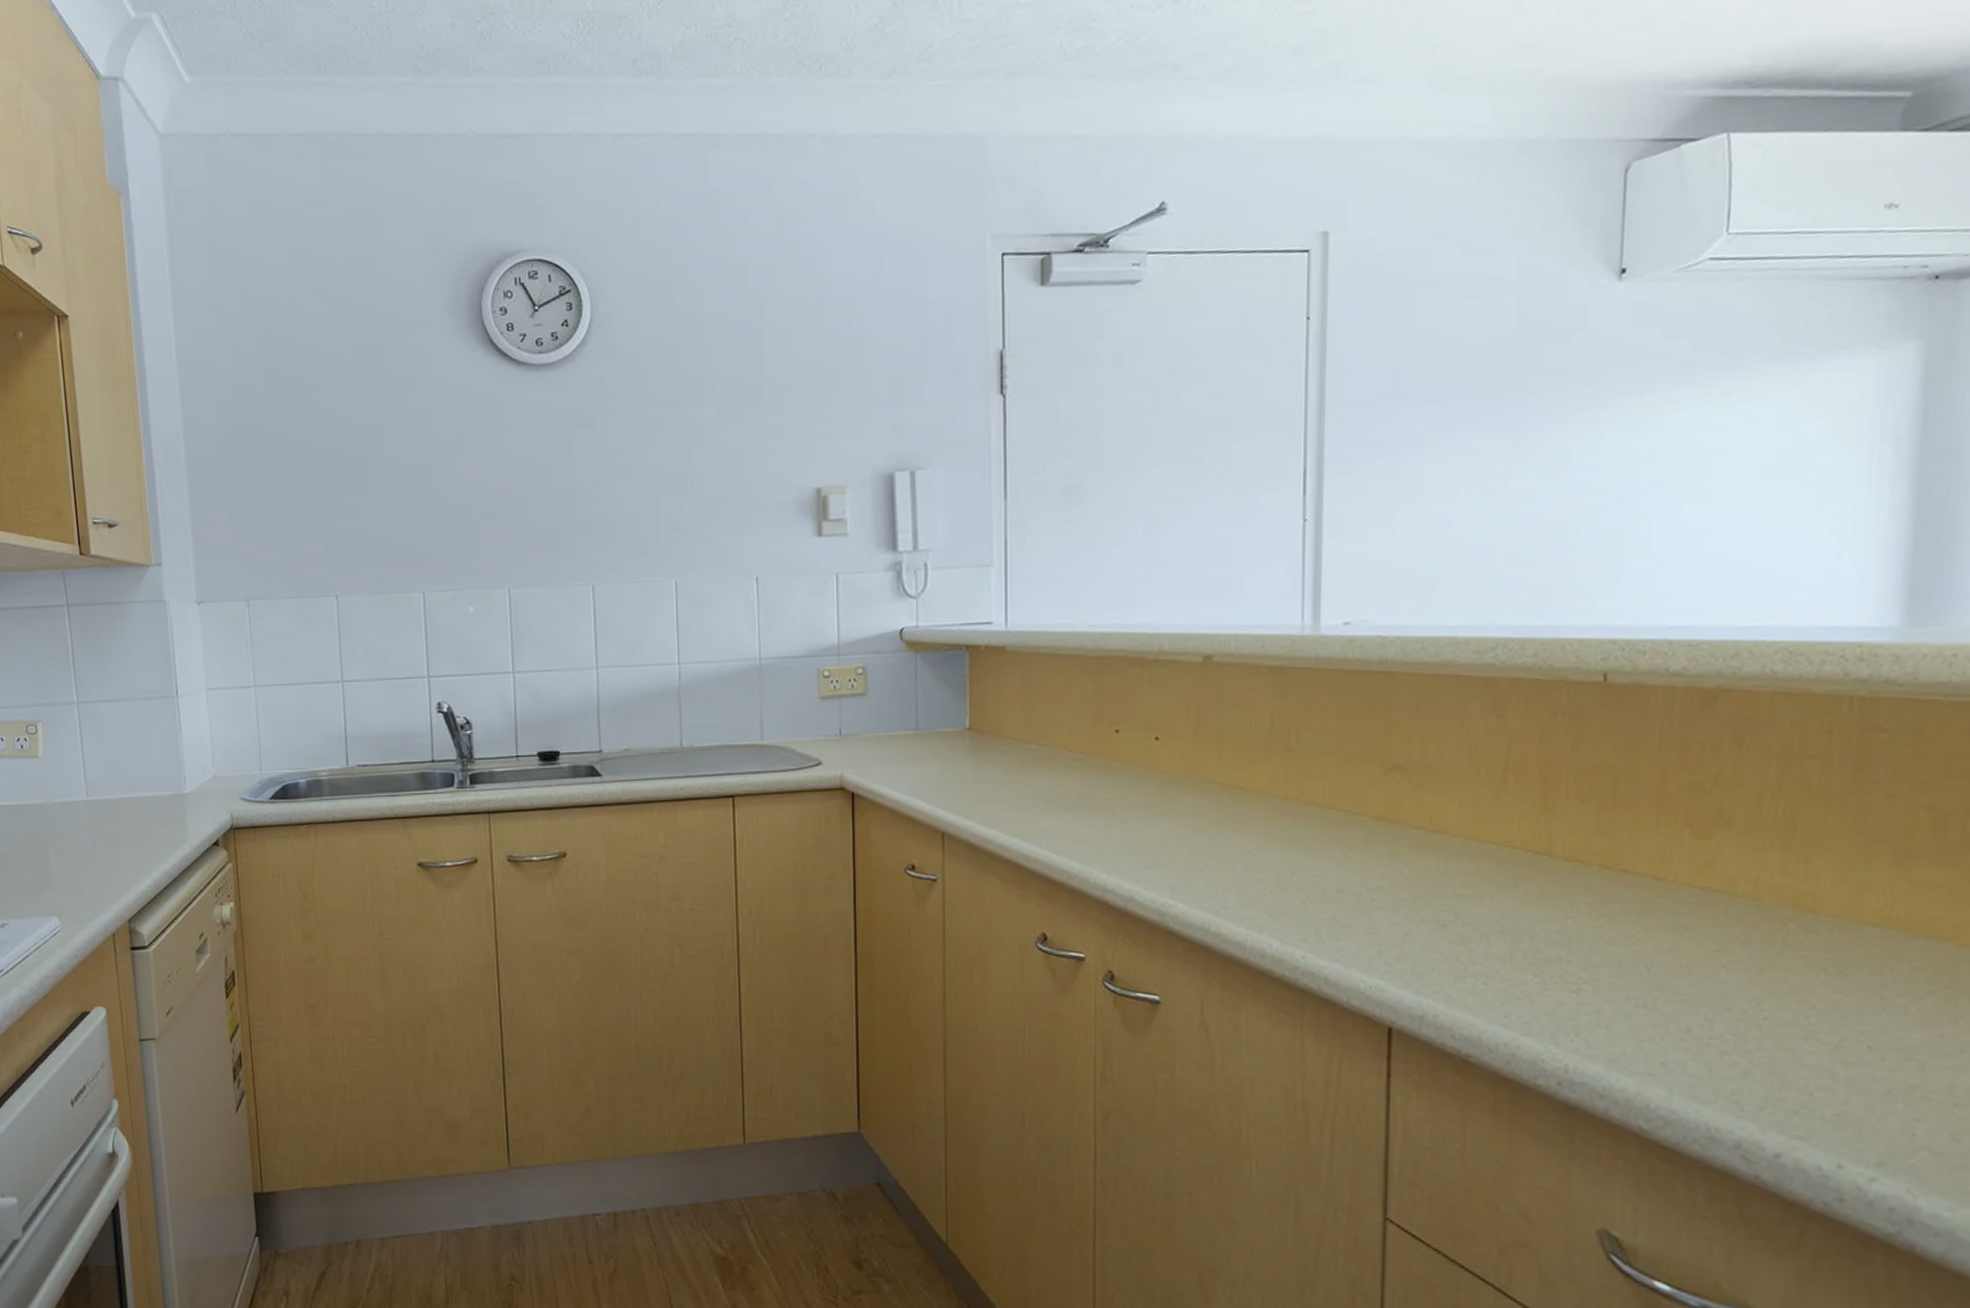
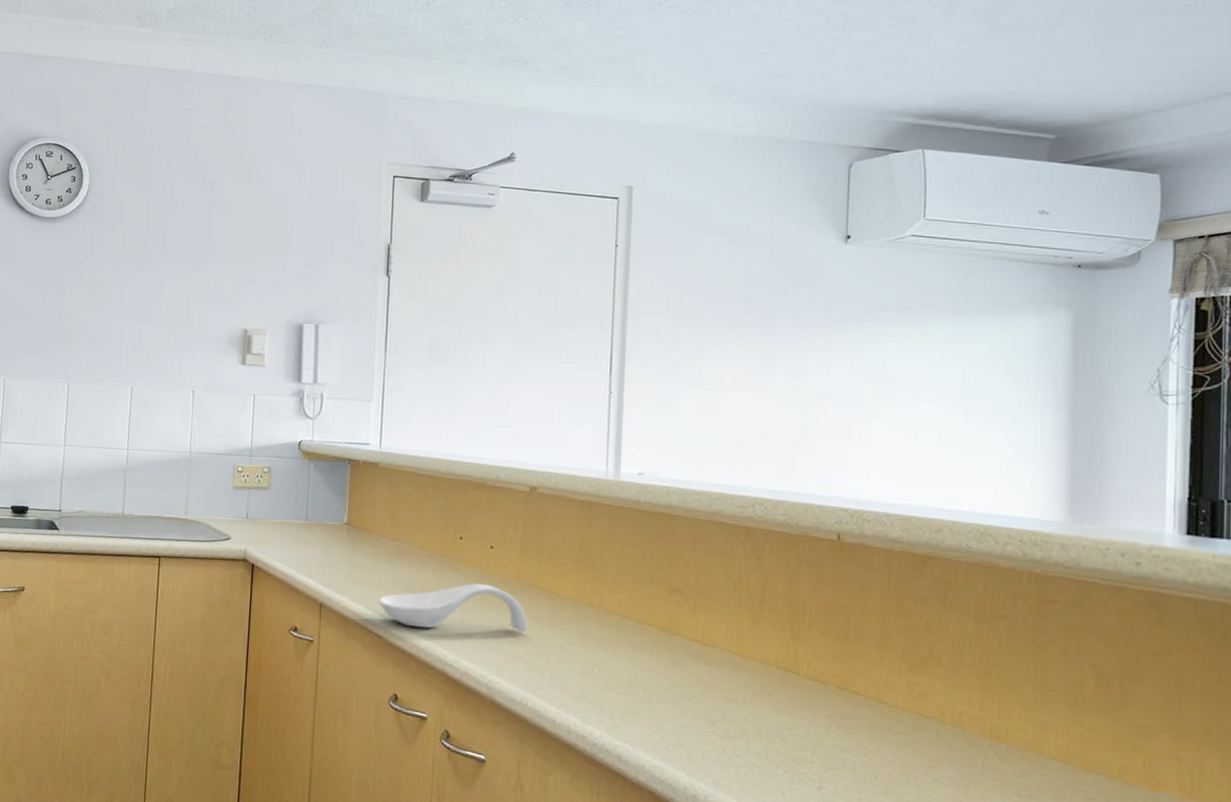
spoon rest: none [1016,785,1207,849] -> present [378,583,528,633]

